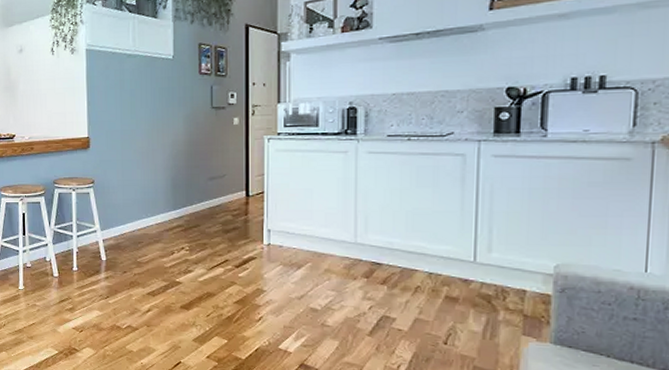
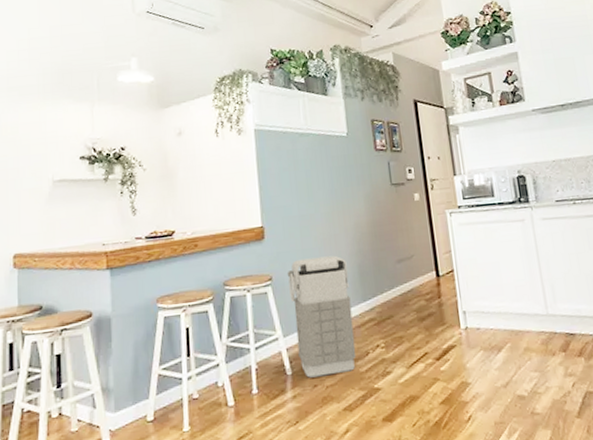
grenade: none [107,168,163,266] -> present [287,255,357,378]

